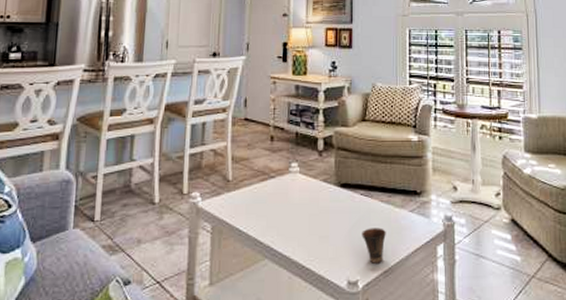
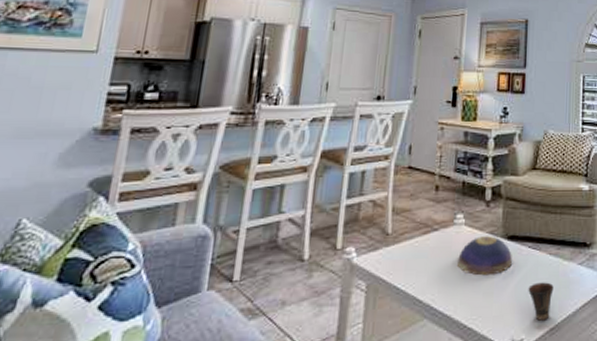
decorative bowl: none [294,184,345,221] -> present [458,236,512,276]

